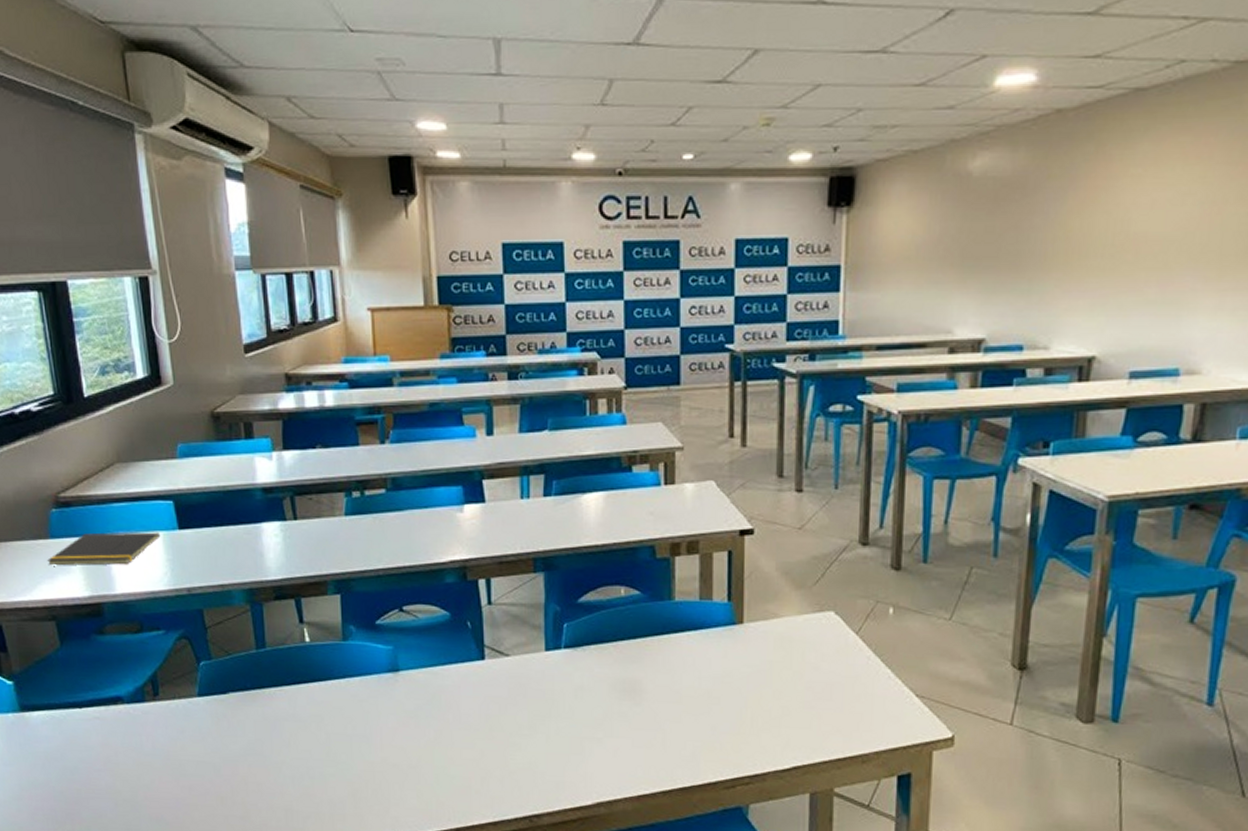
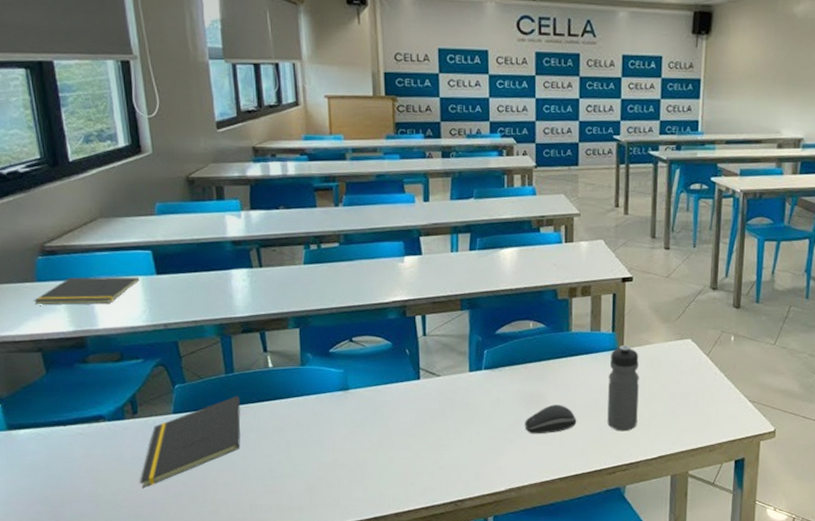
notepad: none [161,676,274,786] -> present [139,396,241,489]
computer mouse: none [616,695,684,733] -> present [525,405,577,434]
water bottle: none [723,618,765,733] -> present [607,345,639,432]

